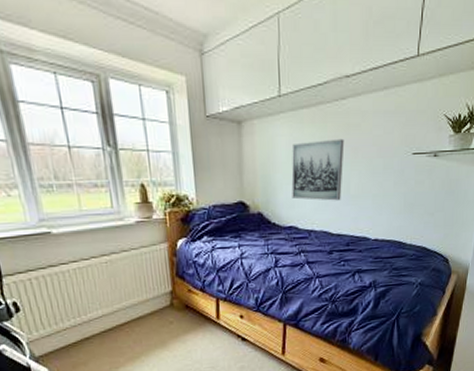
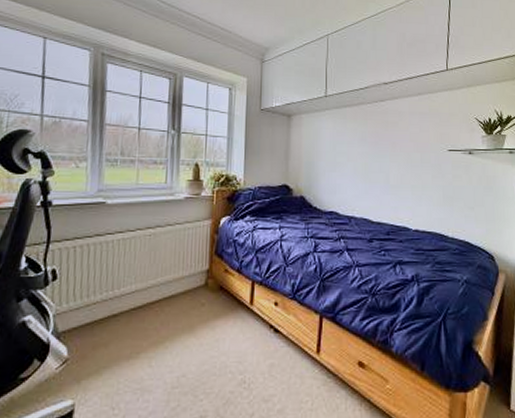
wall art: present [291,138,345,201] -> none [334,133,384,190]

